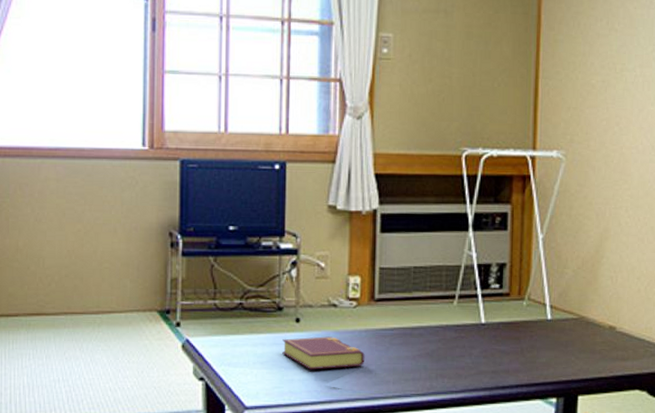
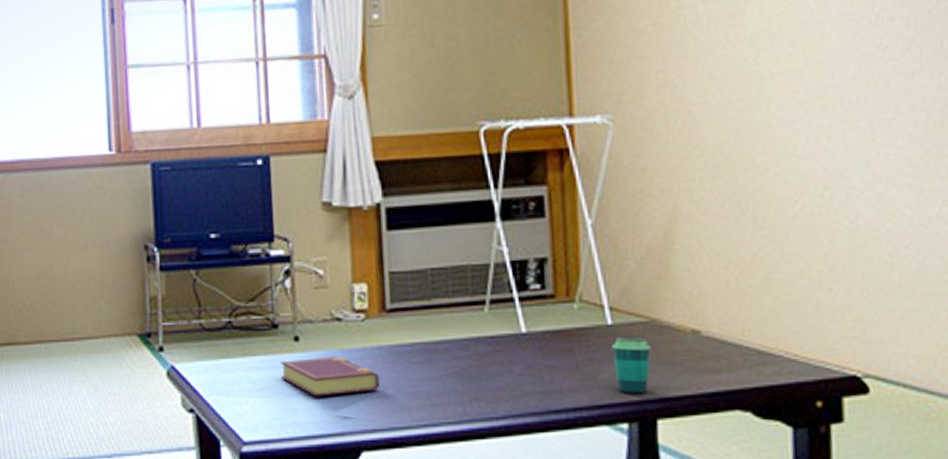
cup: none [549,329,578,376] -> present [612,336,651,395]

